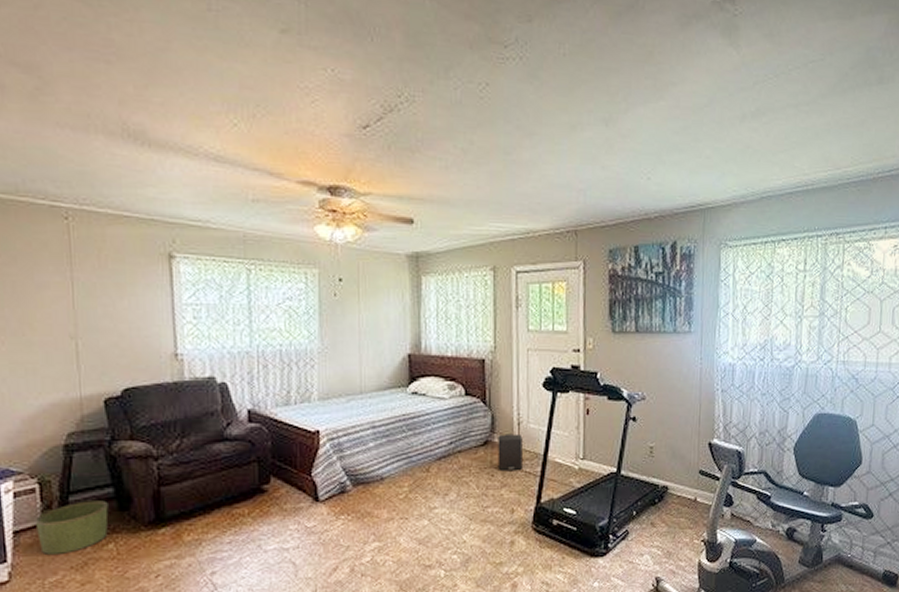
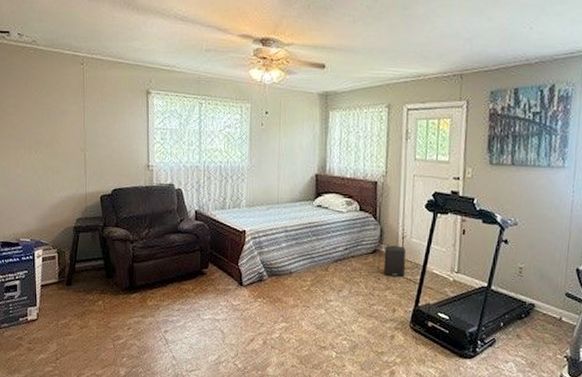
basket: present [34,500,109,556] -> none [54,268,100,305]

